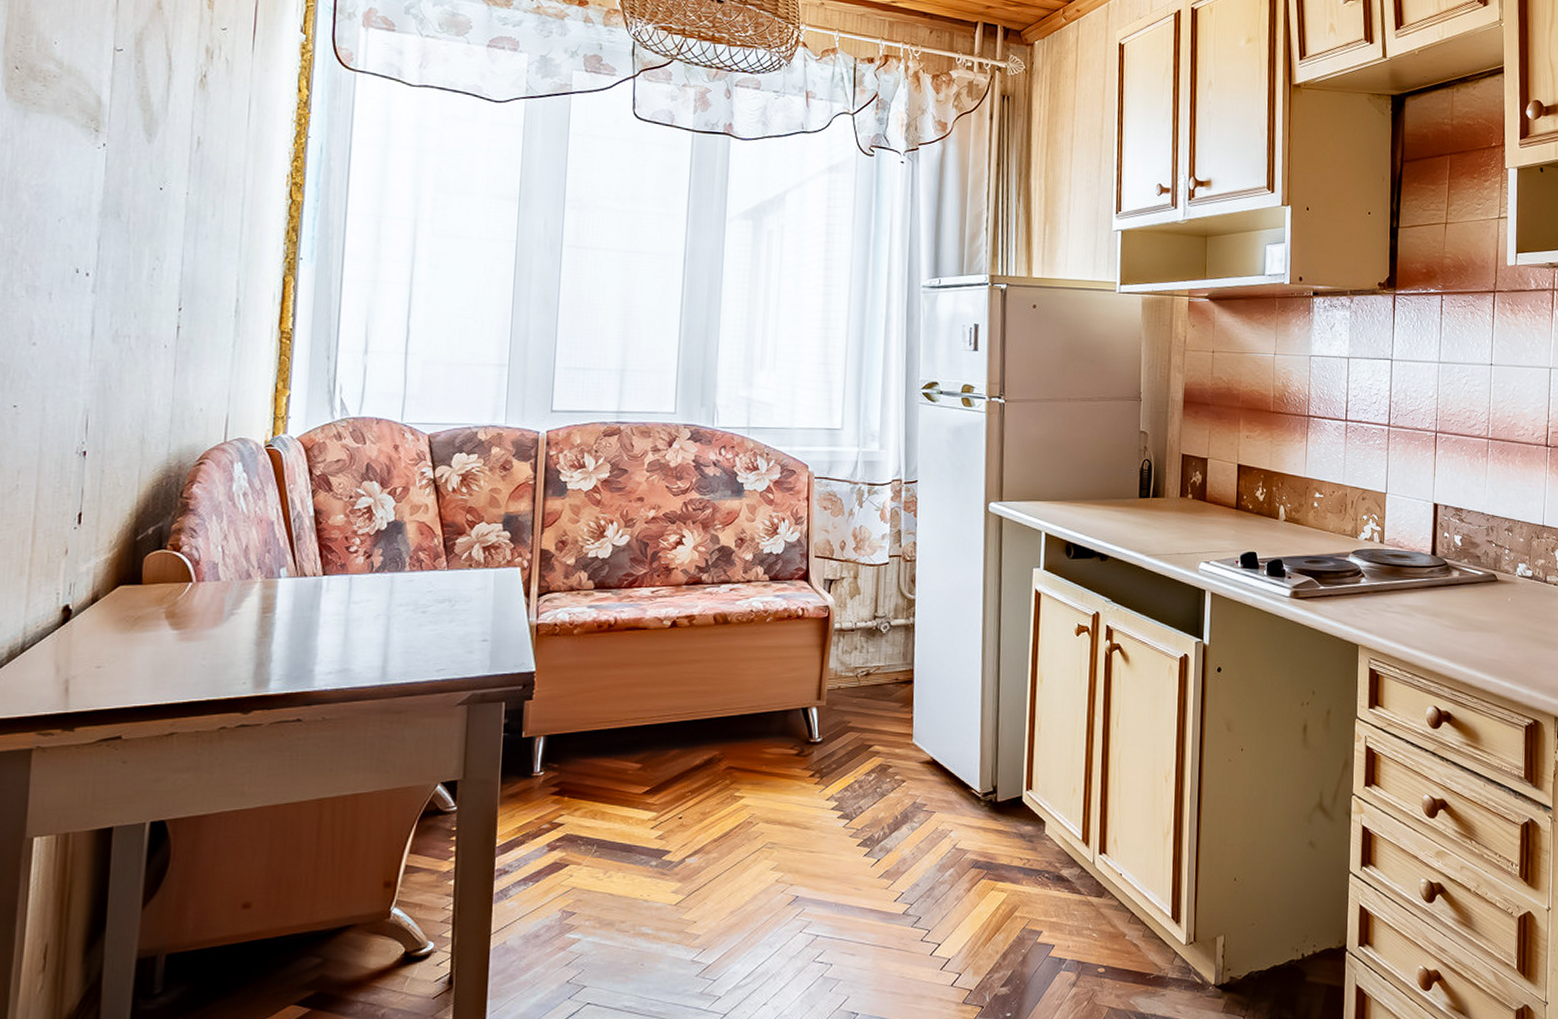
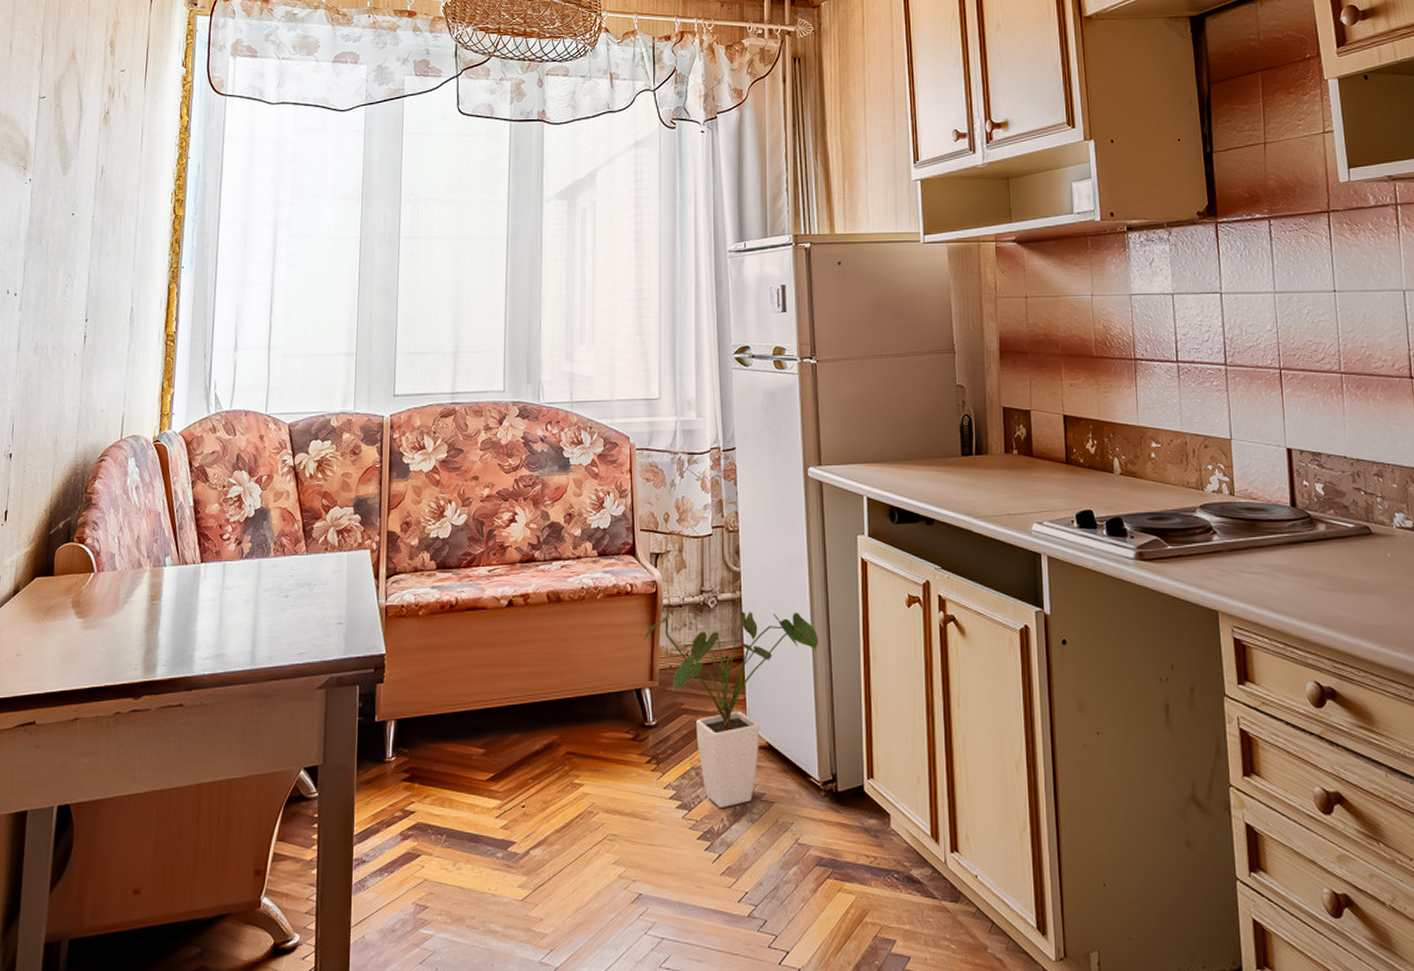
house plant: none [813,636,989,818] -> present [644,611,819,809]

